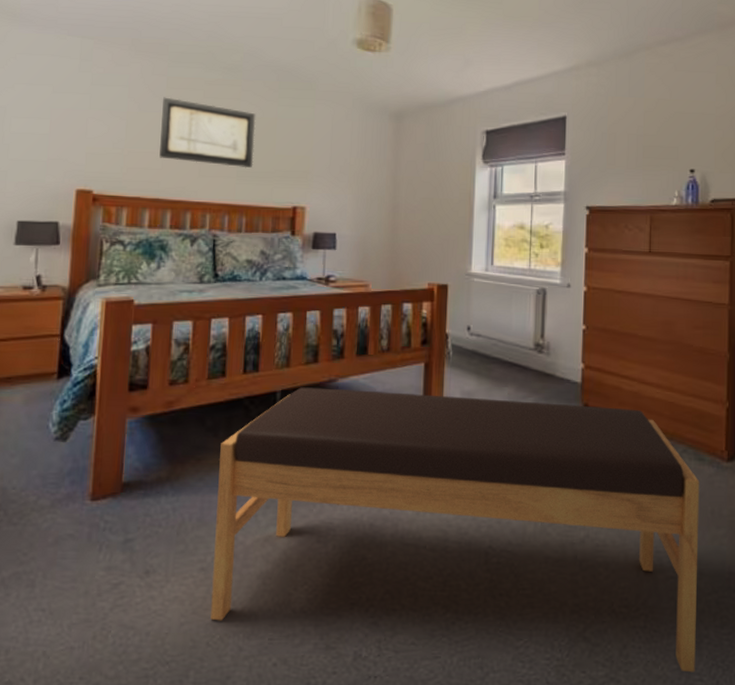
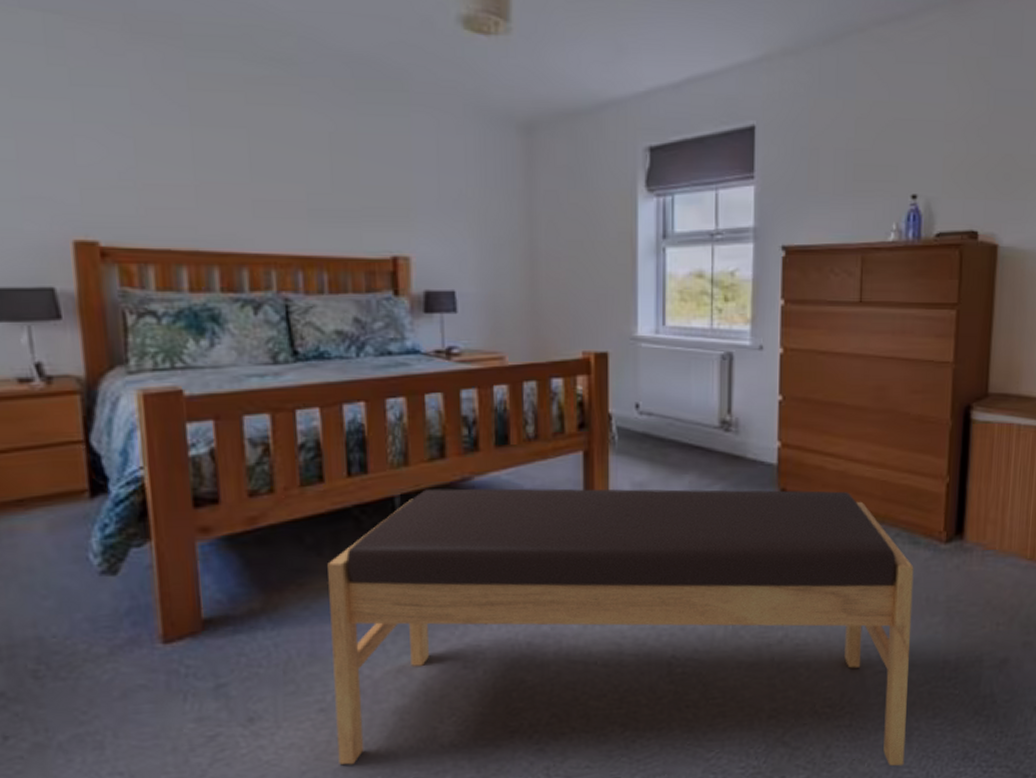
wall art: present [159,97,256,168] -> none [184,103,330,205]

